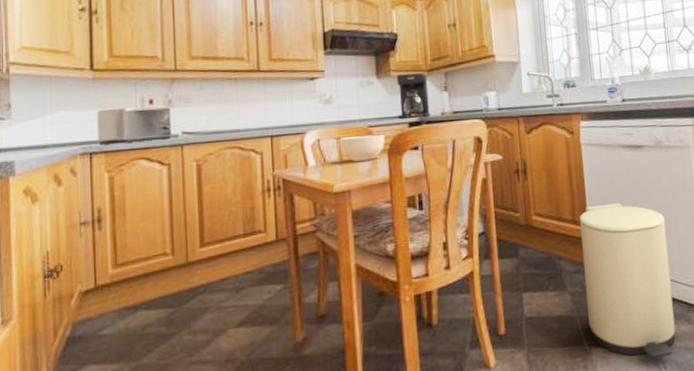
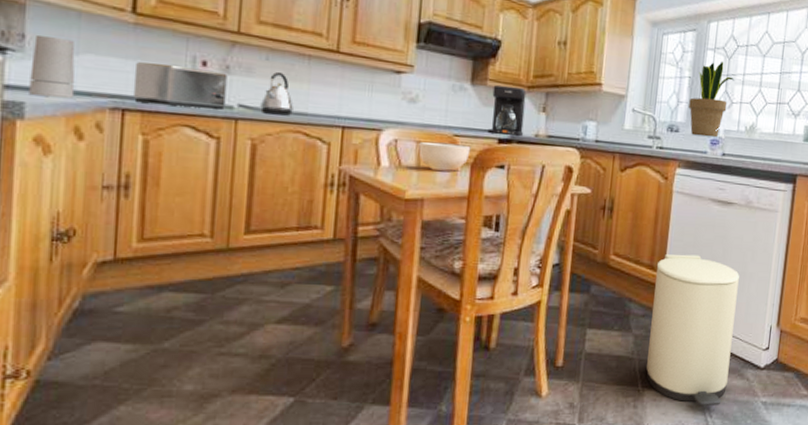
canister: none [17,101,52,155] -> present [29,34,76,98]
kettle: none [199,97,229,136] -> present [259,71,295,116]
potted plant: none [580,12,620,87] -> present [688,61,735,138]

